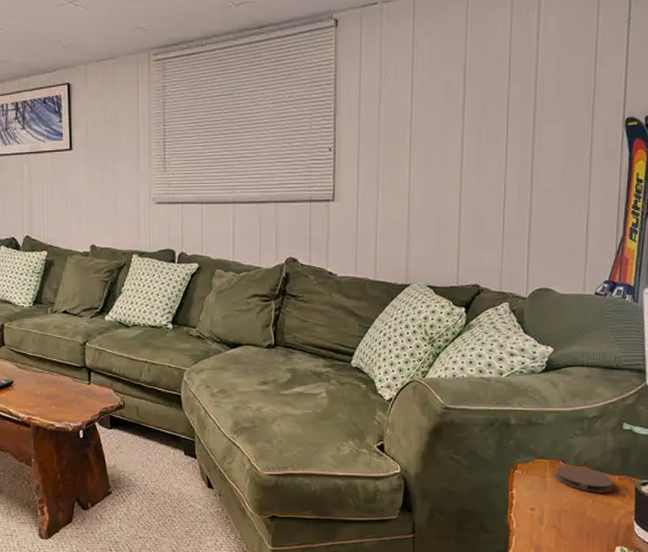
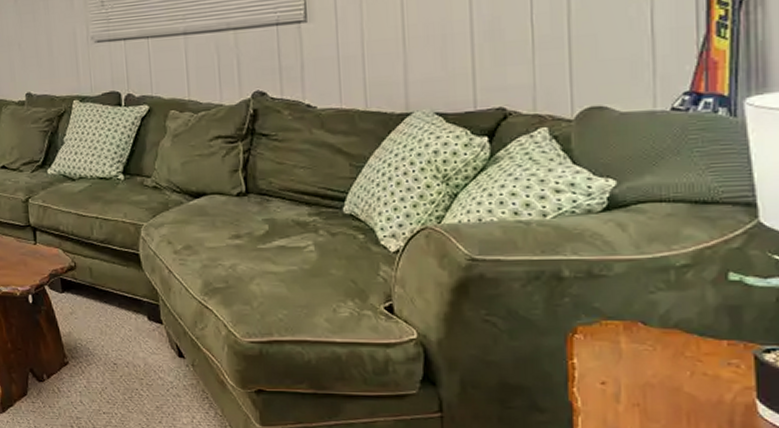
coaster: present [555,465,614,493] -> none [633,327,721,362]

